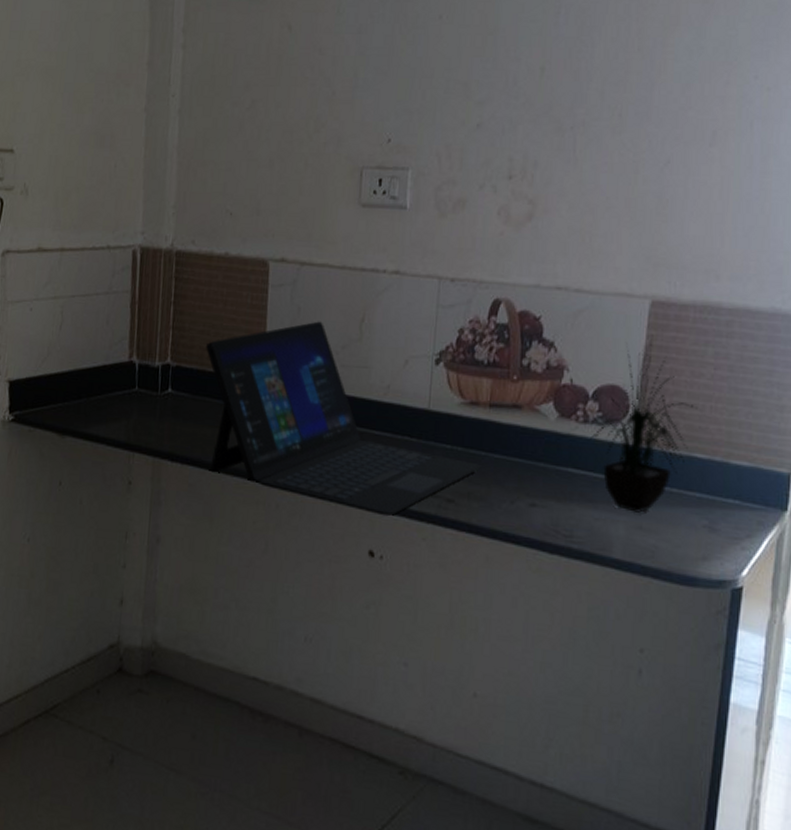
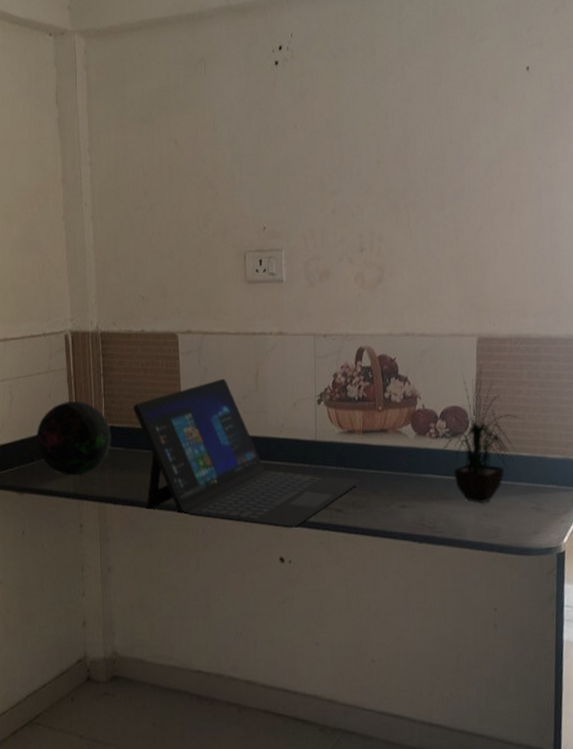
decorative orb: none [85,330,177,422] -> present [35,400,111,476]

